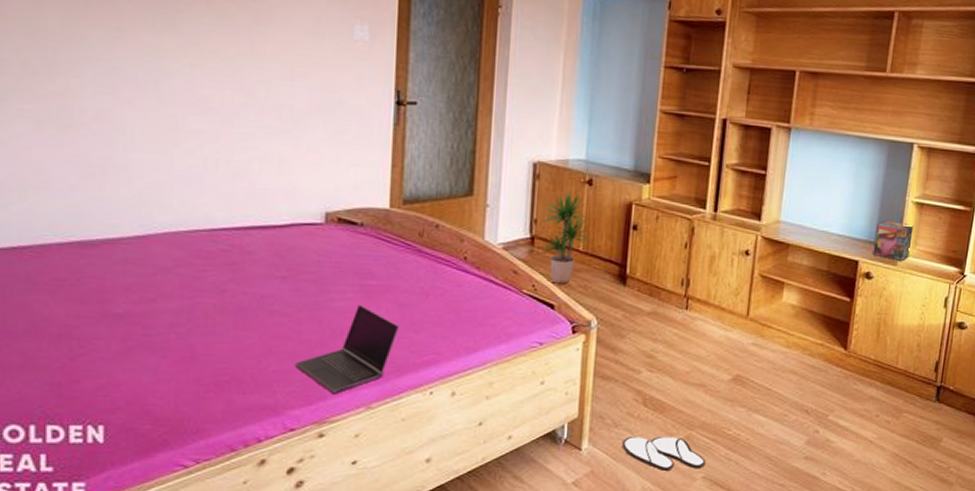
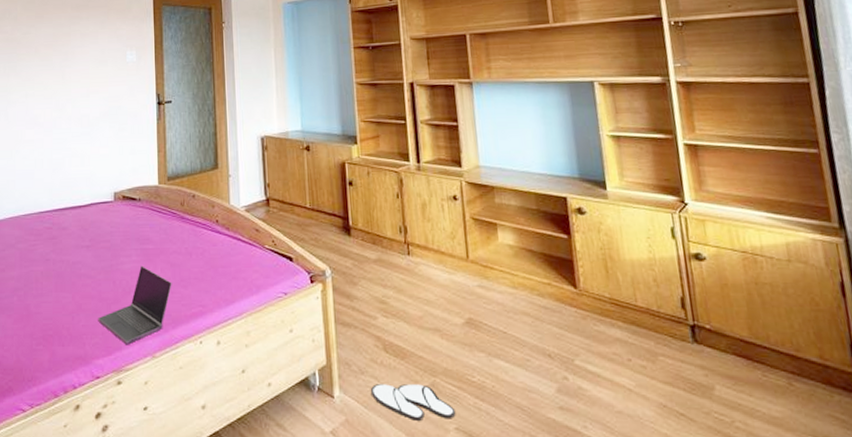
potted plant: present [540,190,593,284] -> none [272,156,317,238]
decorative box: present [872,219,914,262] -> none [576,155,620,195]

